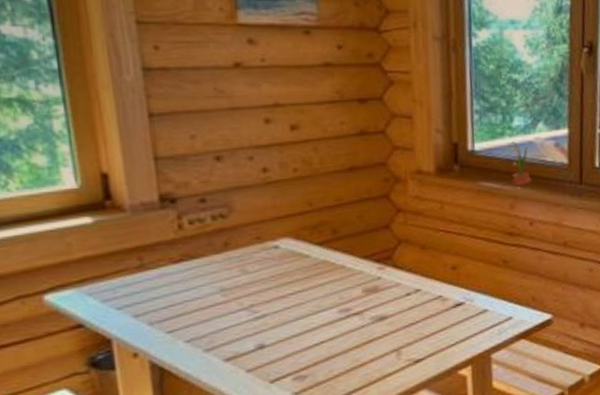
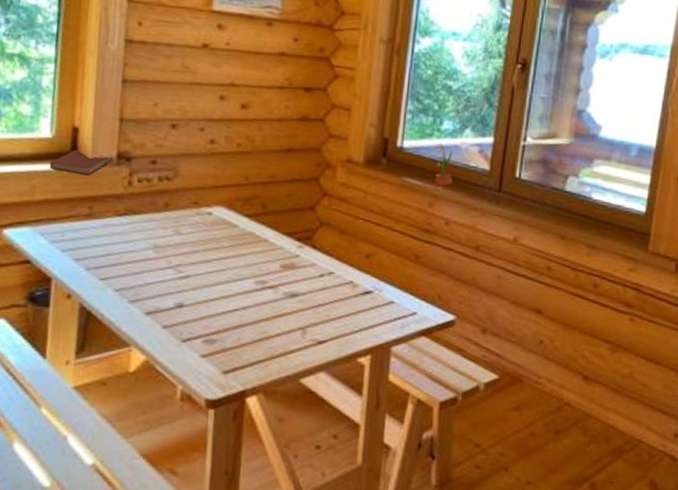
book: none [82,196,156,224] -> present [49,148,114,176]

